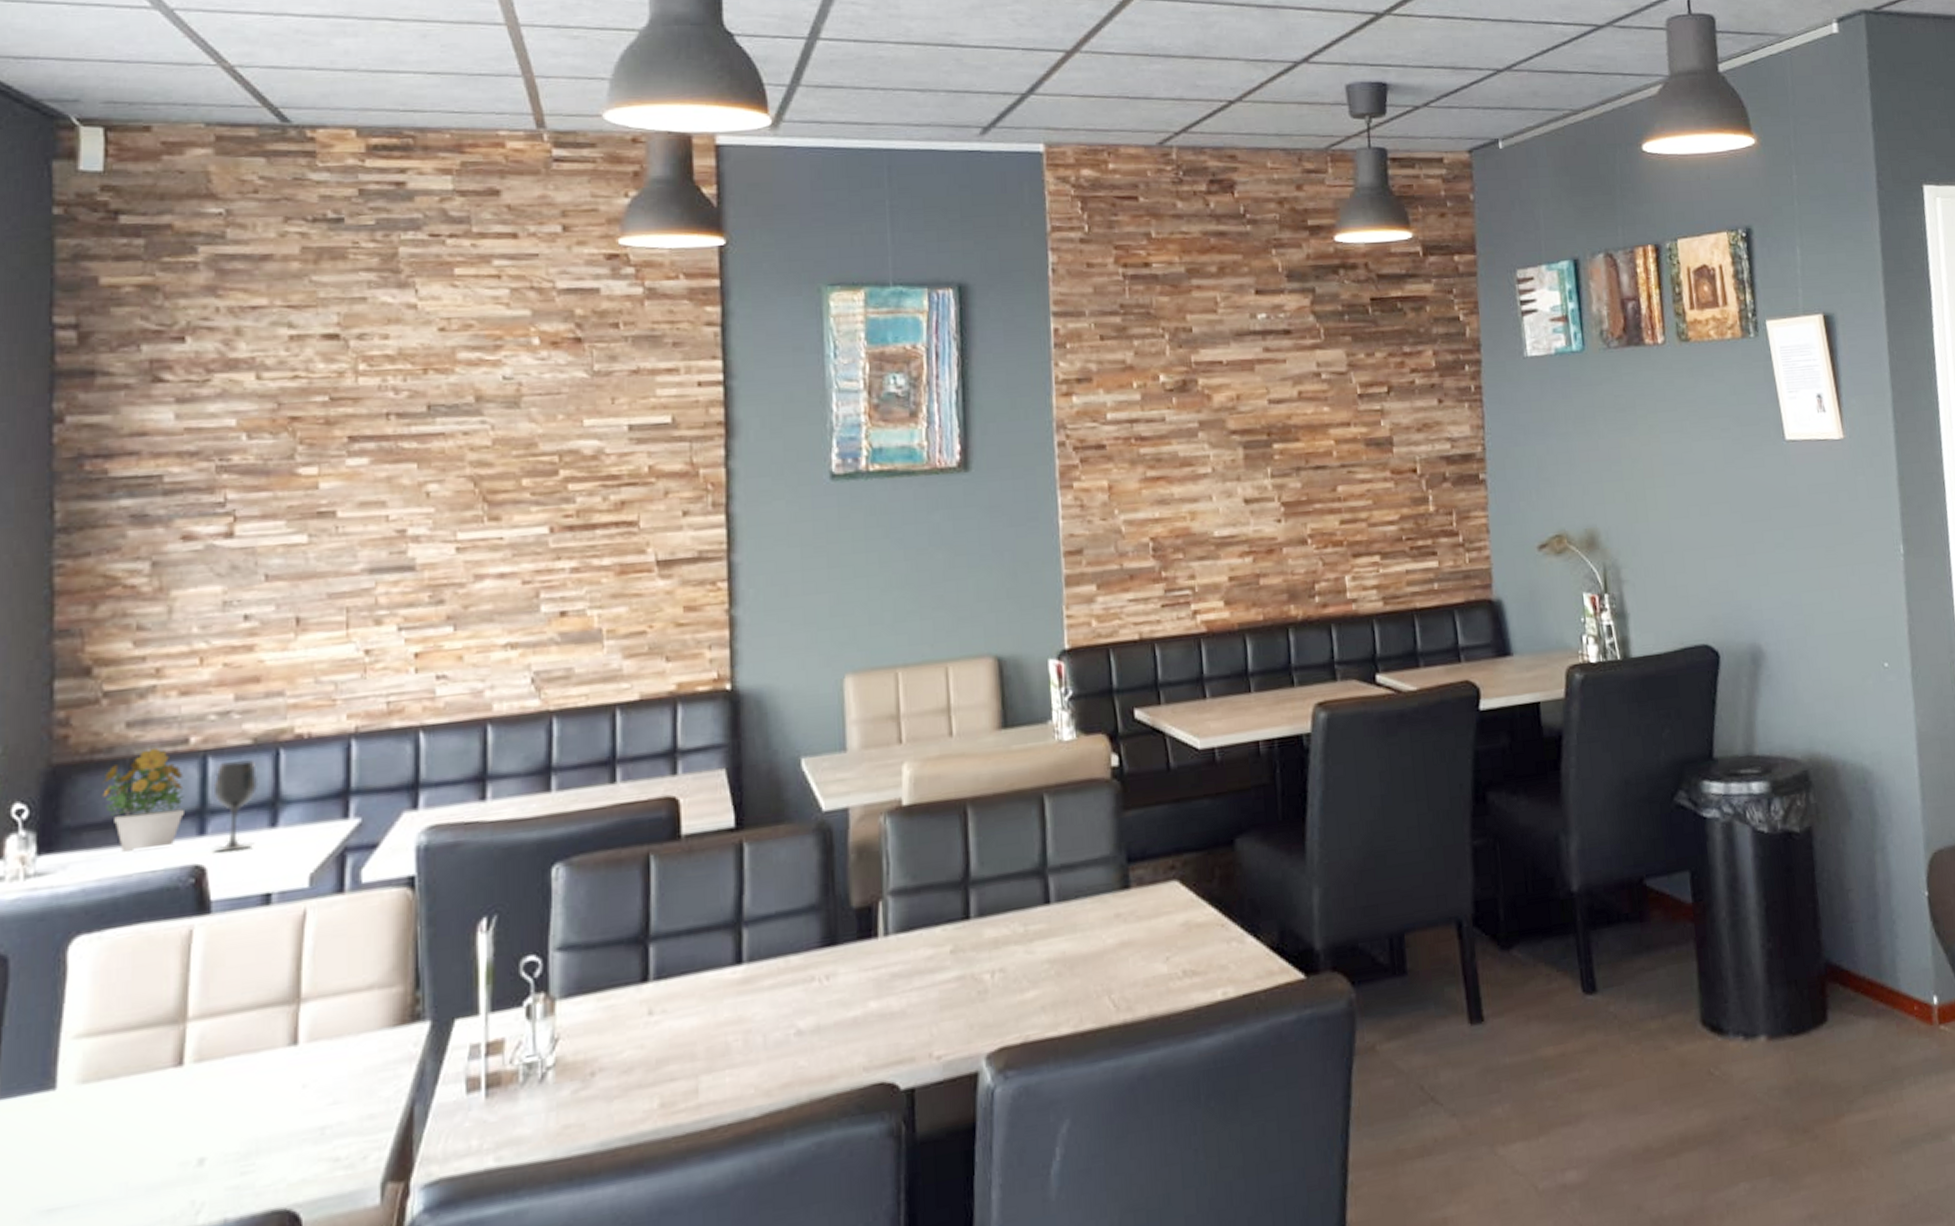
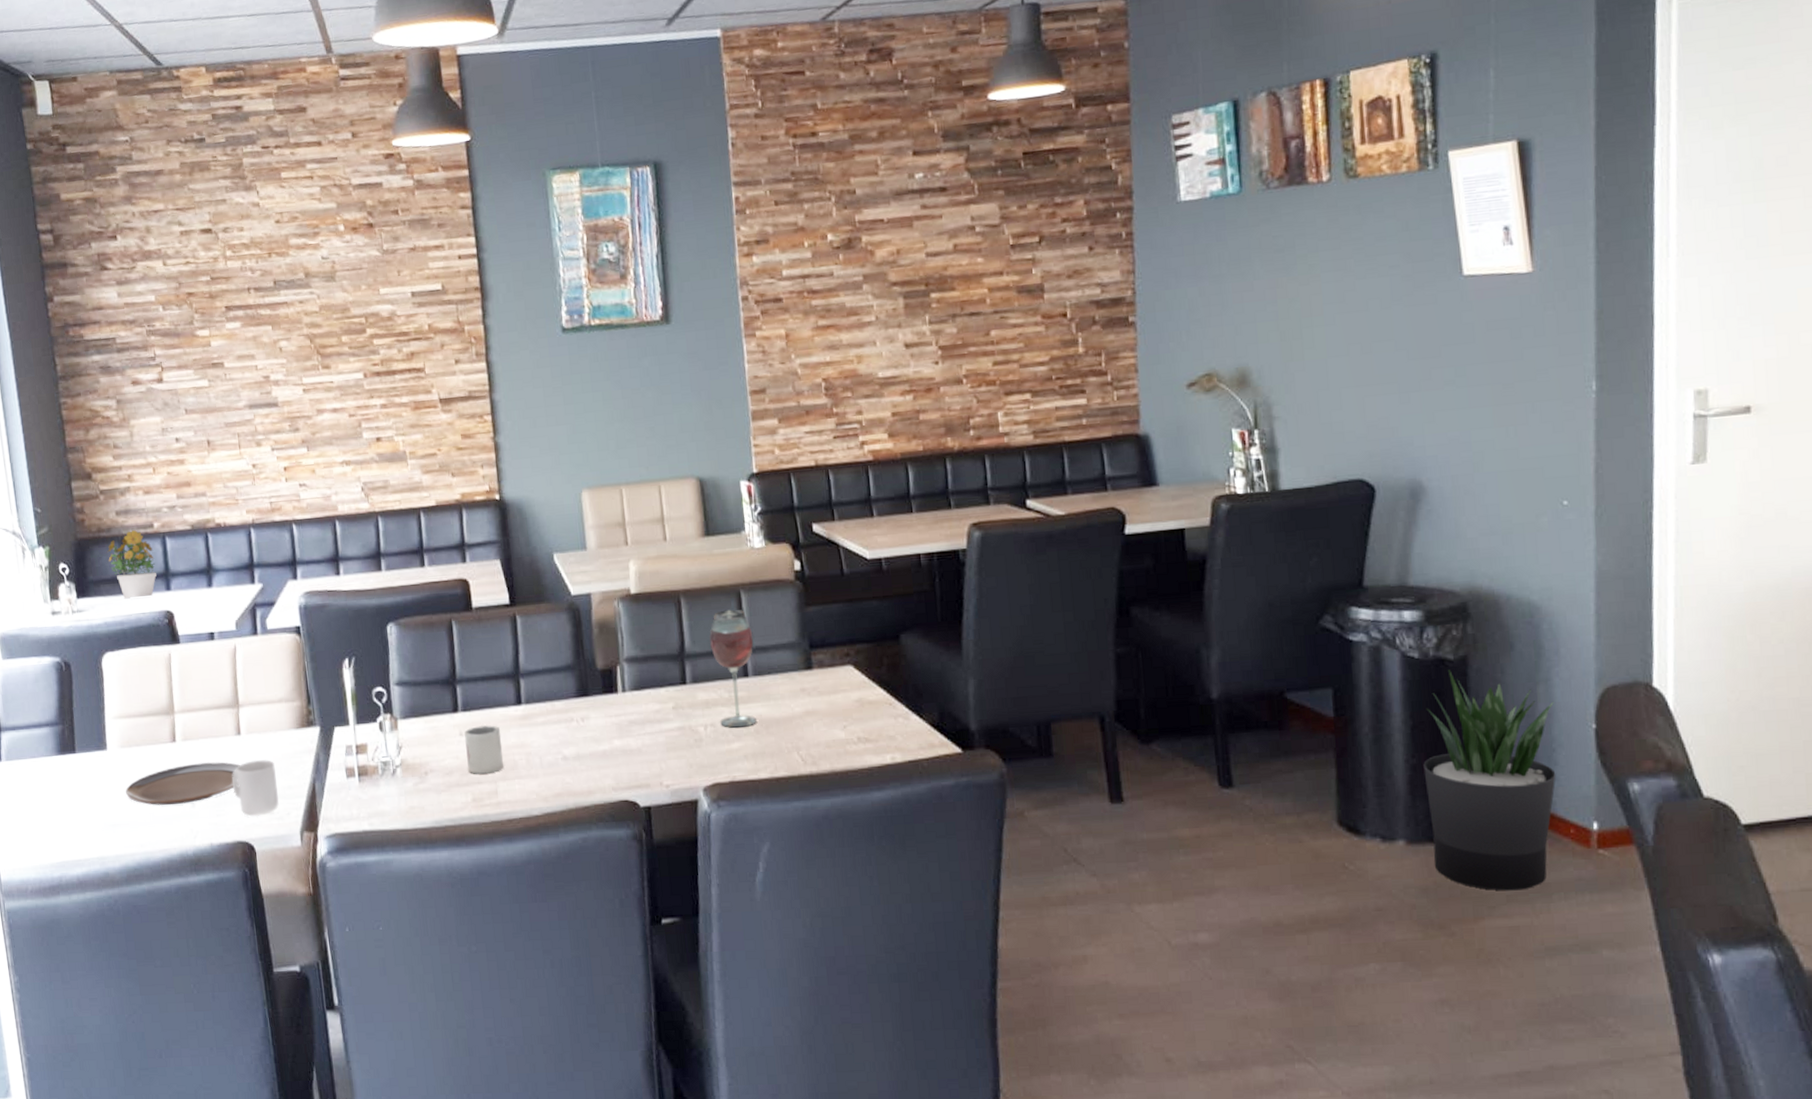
plate: none [81,1088,291,1170] -> present [125,762,240,805]
wine glass: present [213,760,259,853] -> none [172,540,198,603]
cup: none [275,1078,350,1170] -> present [232,759,279,817]
cup: none [656,996,711,1068] -> present [464,724,504,775]
wineglass: none [1001,818,1059,972] -> present [709,609,756,728]
planter: none [1778,843,1898,1083] -> present [1423,669,1556,891]

